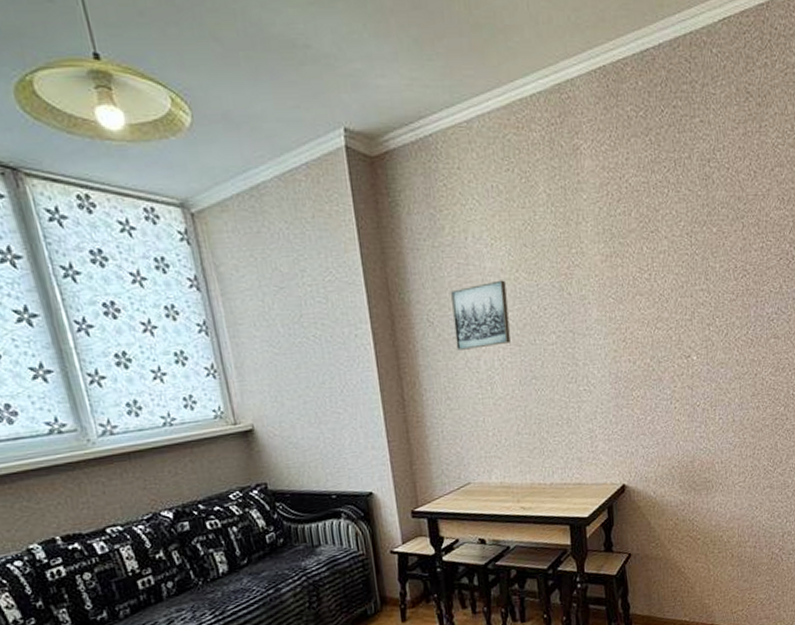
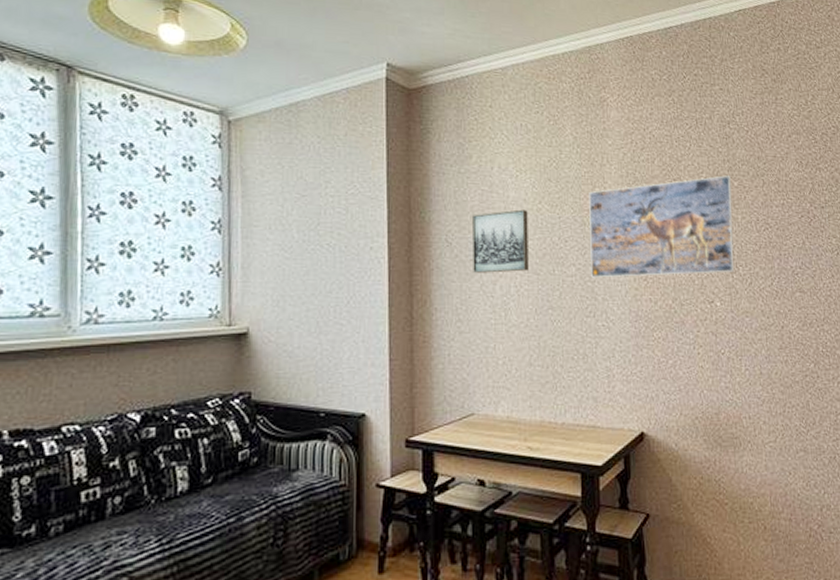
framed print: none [565,222,712,344] -> present [589,175,735,278]

